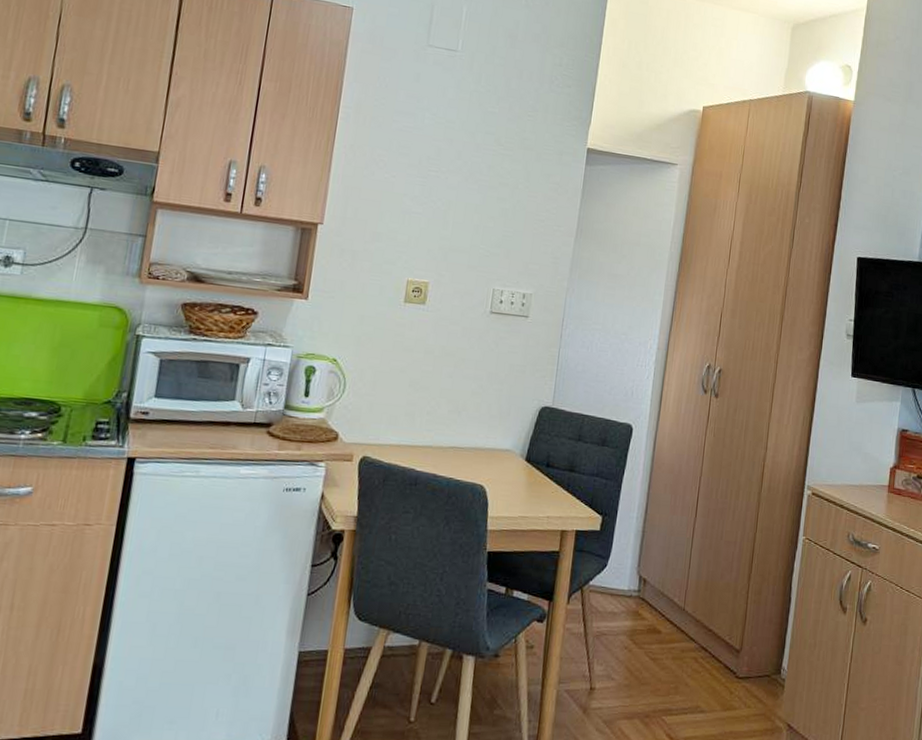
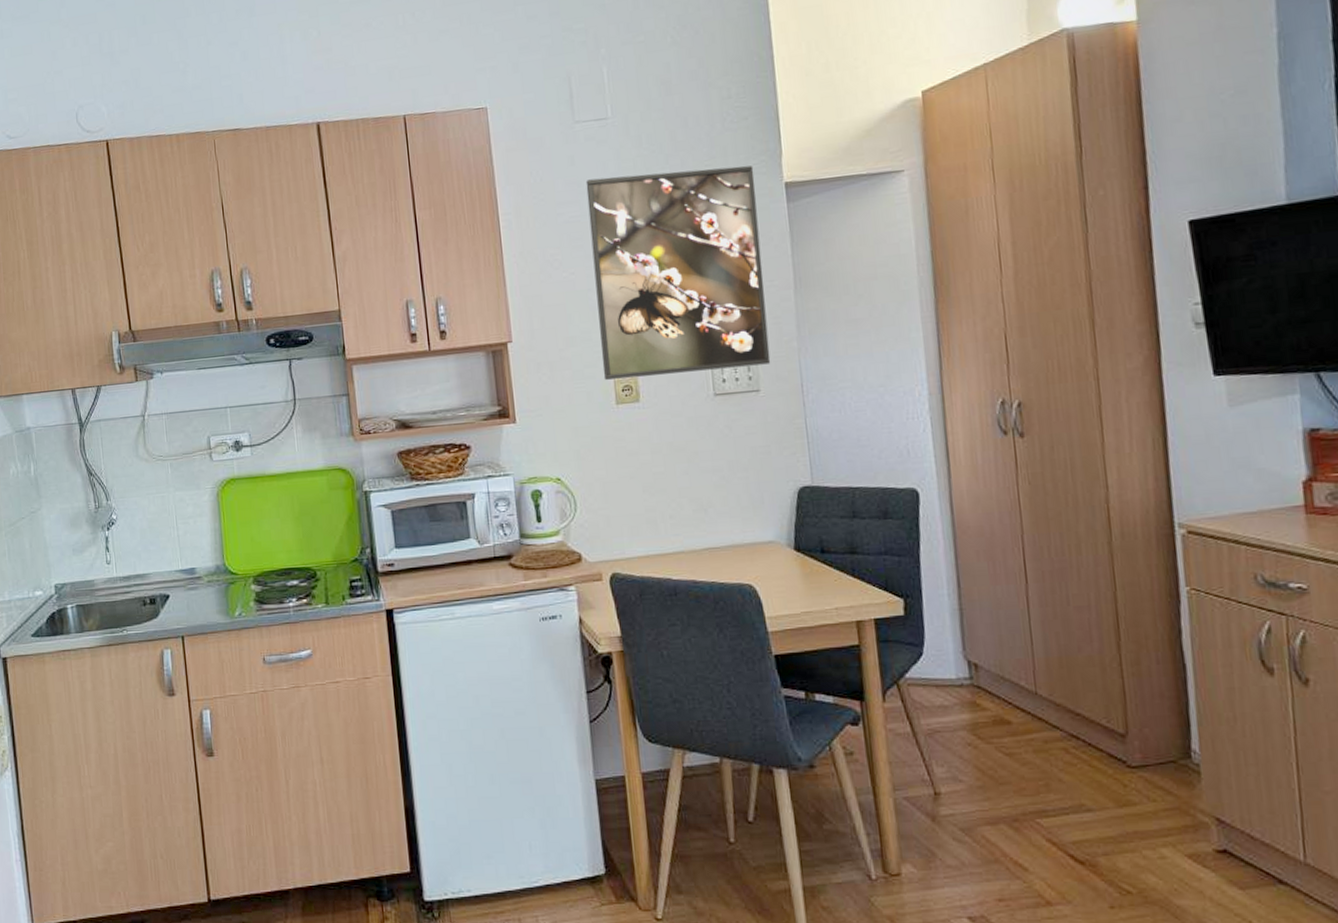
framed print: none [399,98,566,296] -> present [585,165,771,380]

